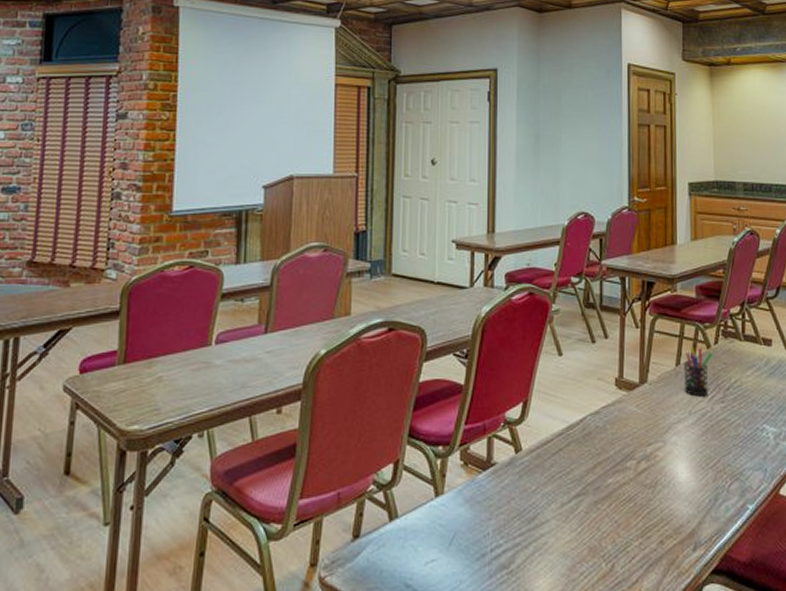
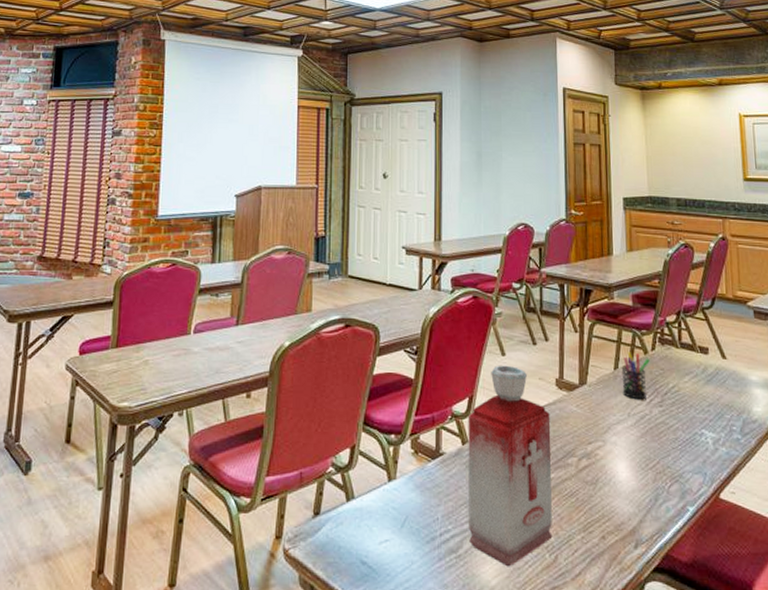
bottle: none [521,365,610,580] -> present [468,365,553,567]

